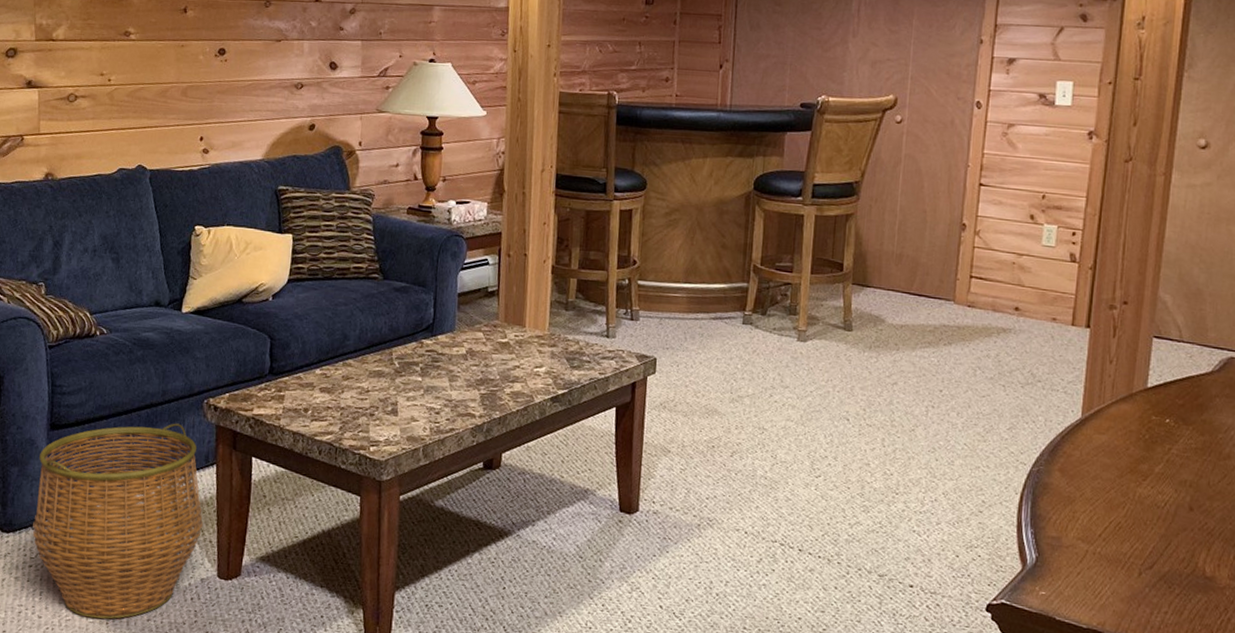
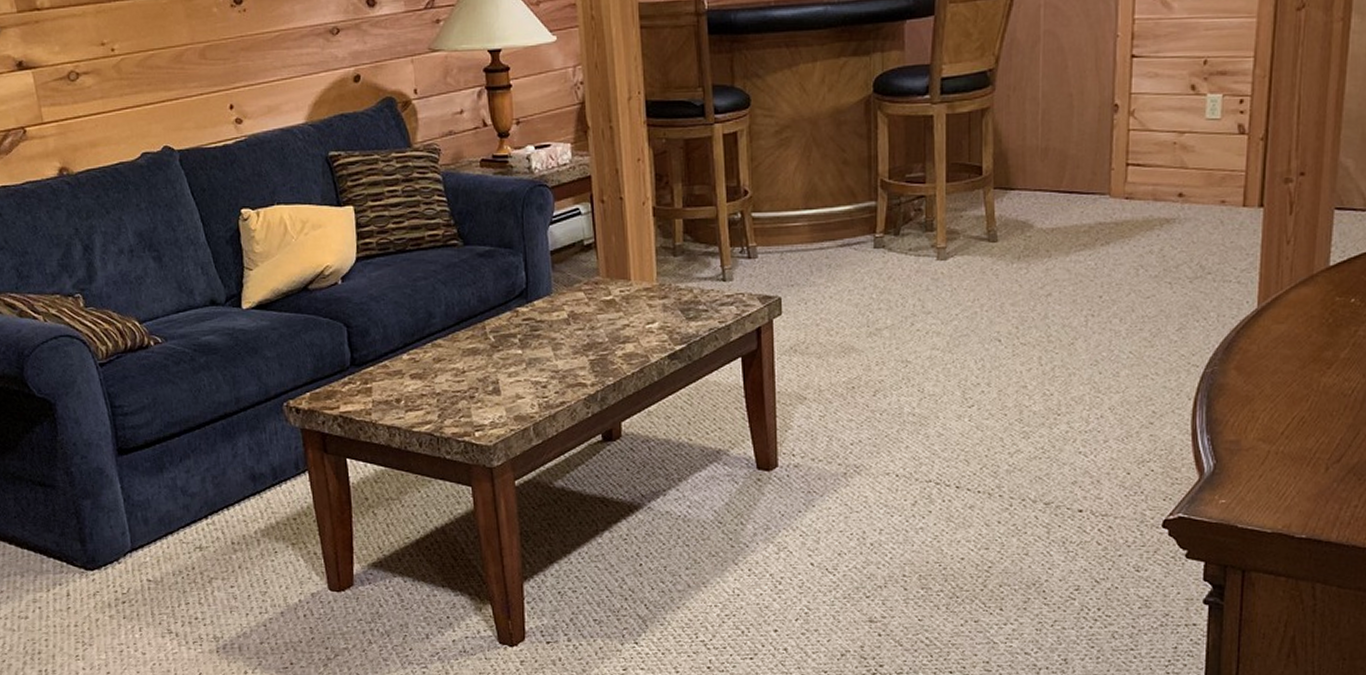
basket: present [33,423,204,619] -> none [111,432,305,648]

